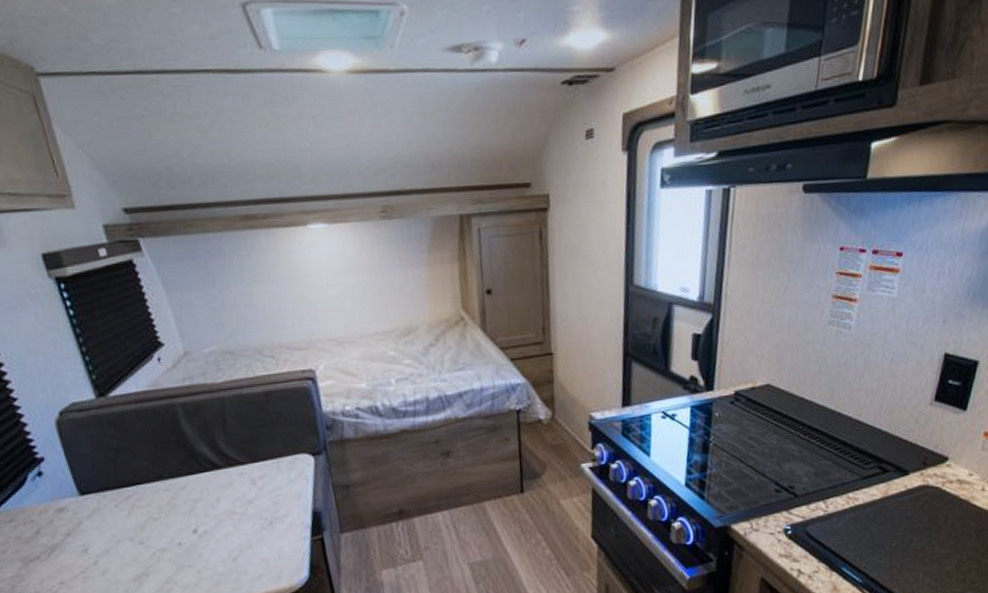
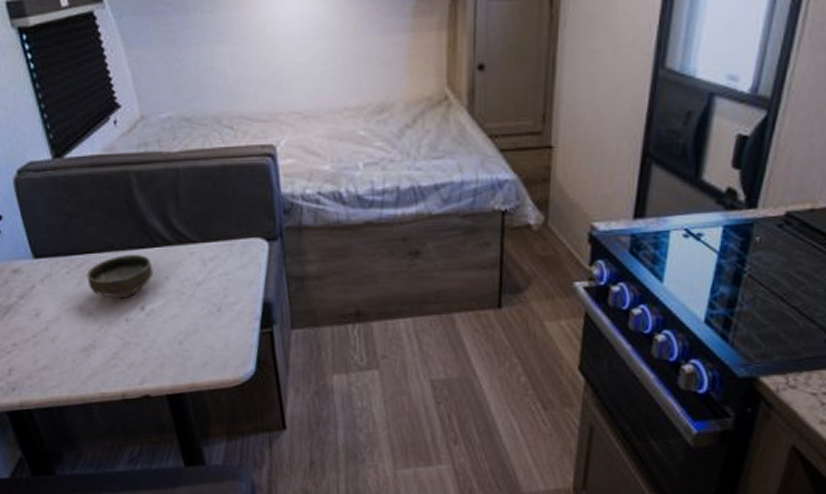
bowl: none [136,480,204,526] -> present [86,255,153,300]

